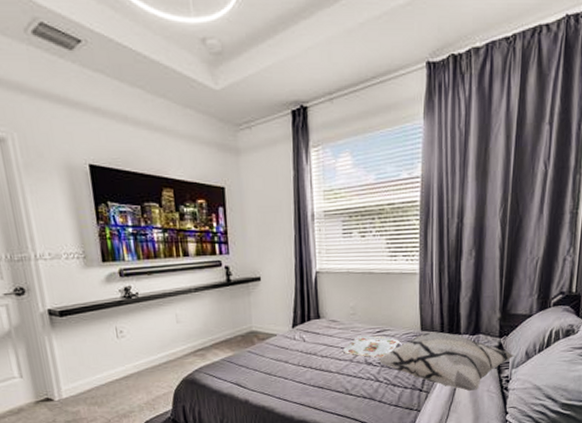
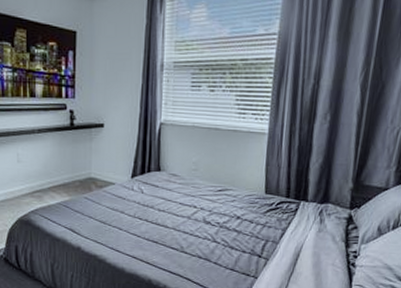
serving tray: present [343,335,400,358] -> none [182,193,242,217]
decorative pillow: present [378,331,515,391] -> none [217,196,365,263]

